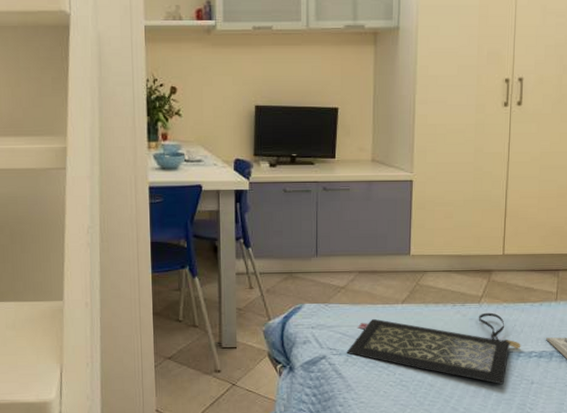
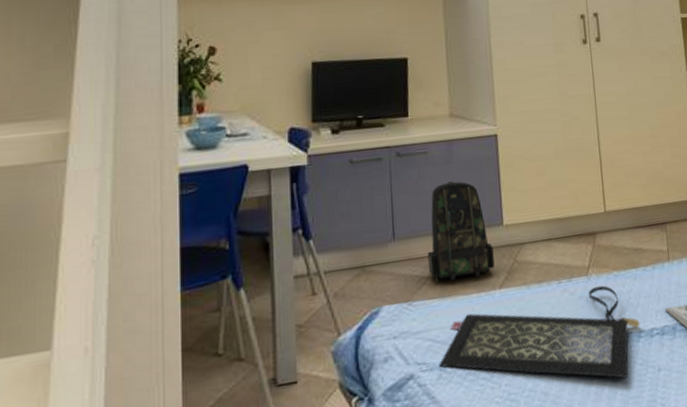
backpack: none [343,215,399,294] -> present [427,181,495,285]

